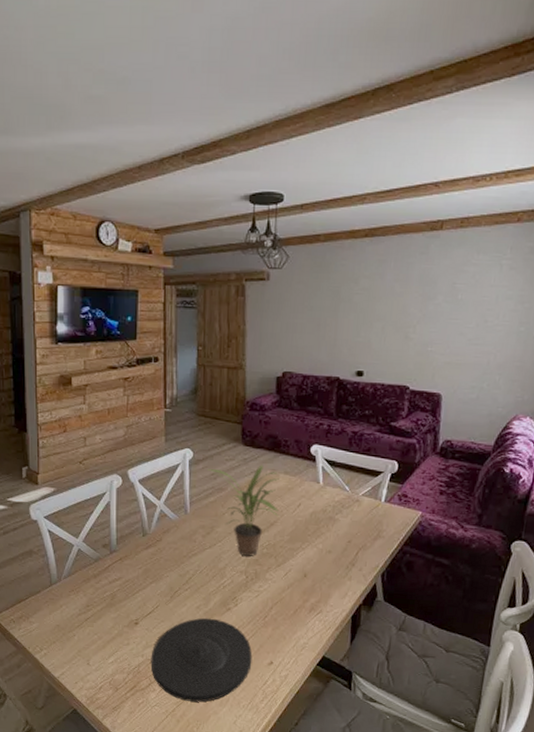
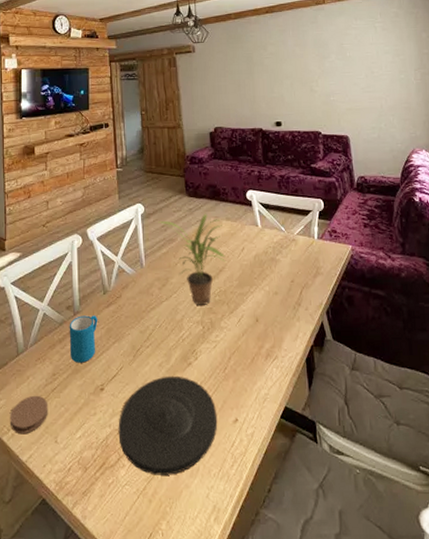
coaster: none [43,622,81,654] -> present [10,395,48,433]
mug: none [104,554,135,598] -> present [69,315,98,363]

